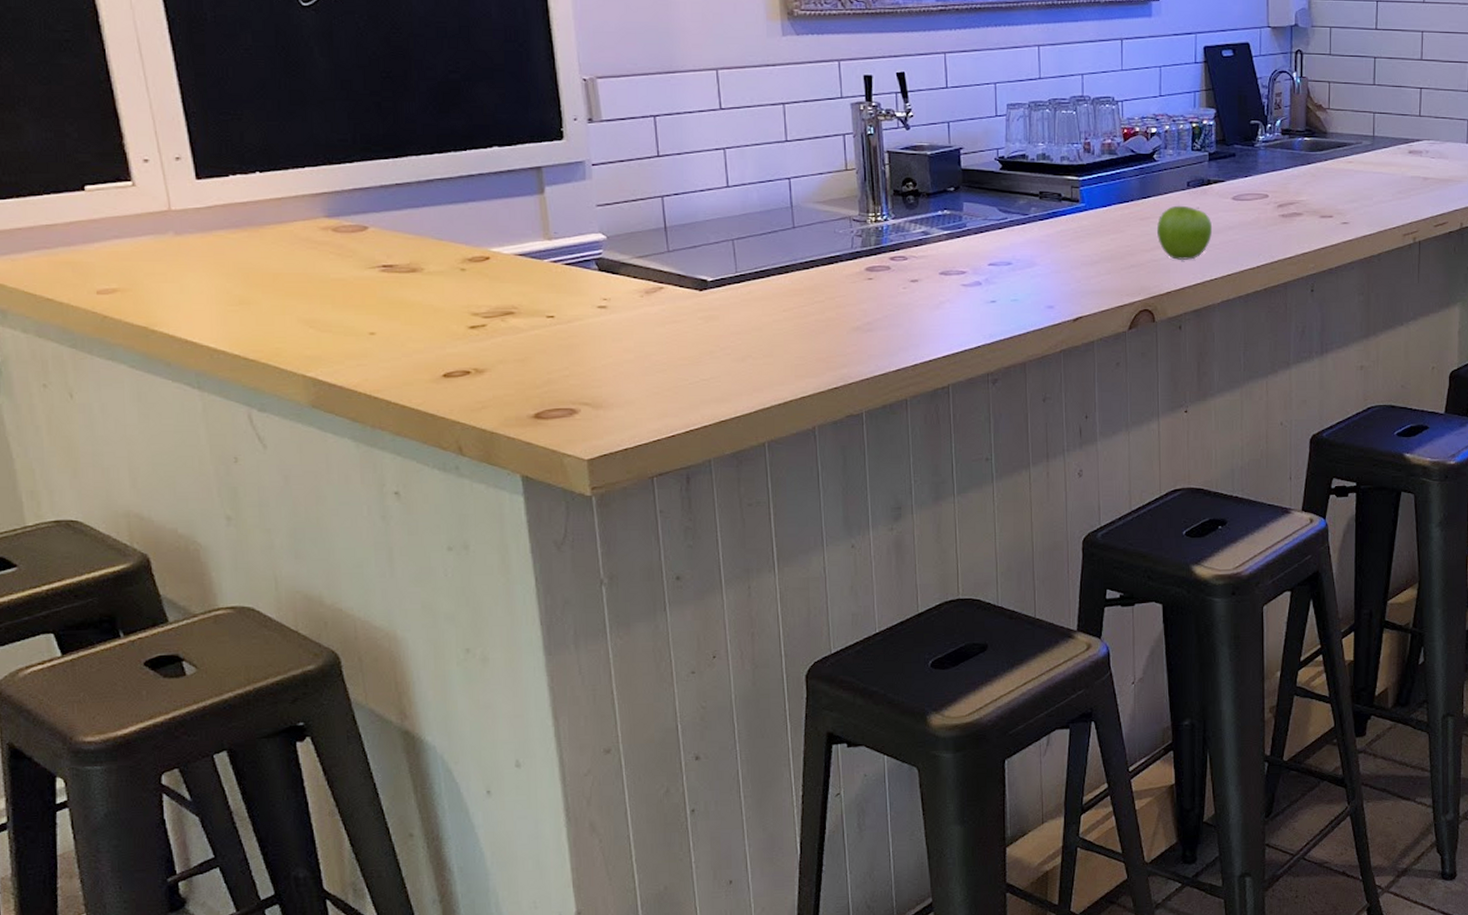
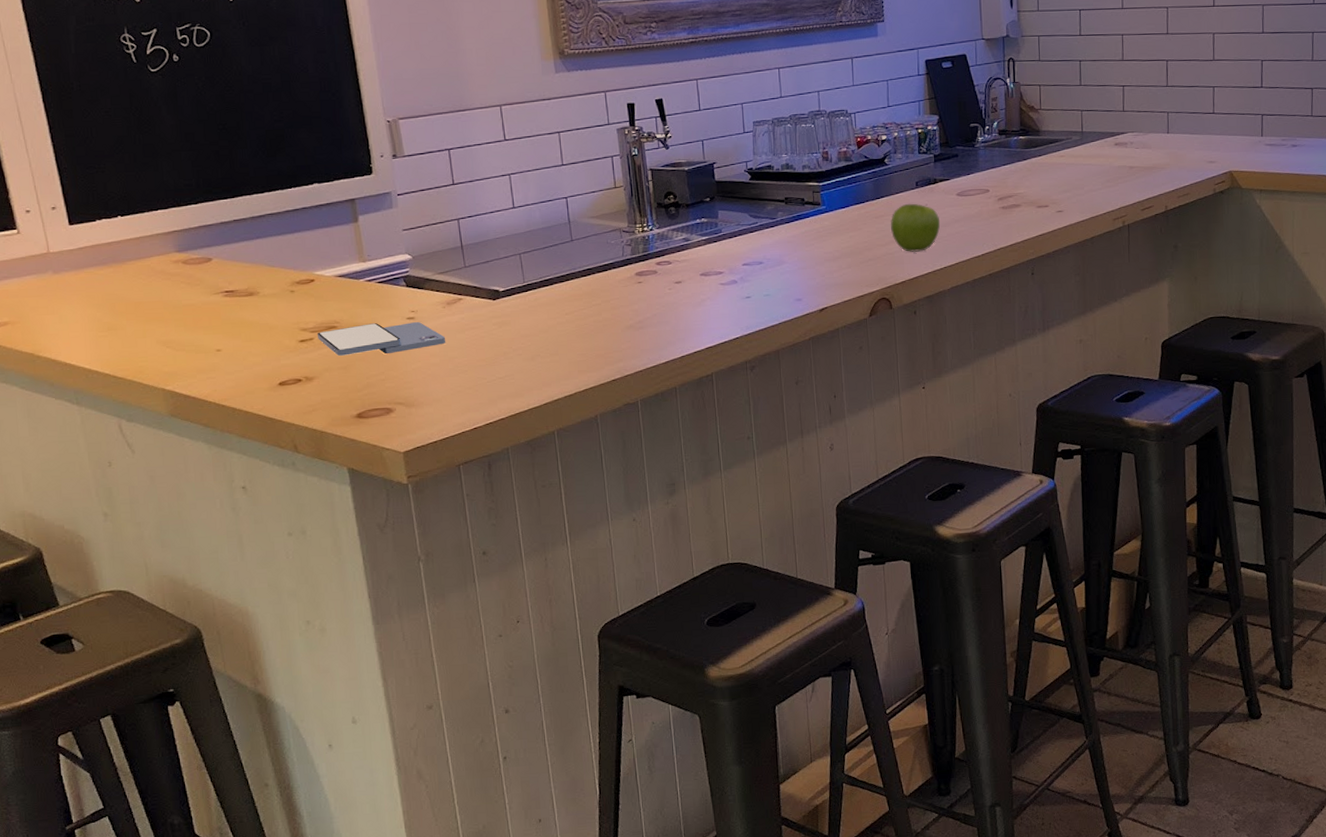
smartphone: none [491,311,643,347] -> present [318,322,446,356]

